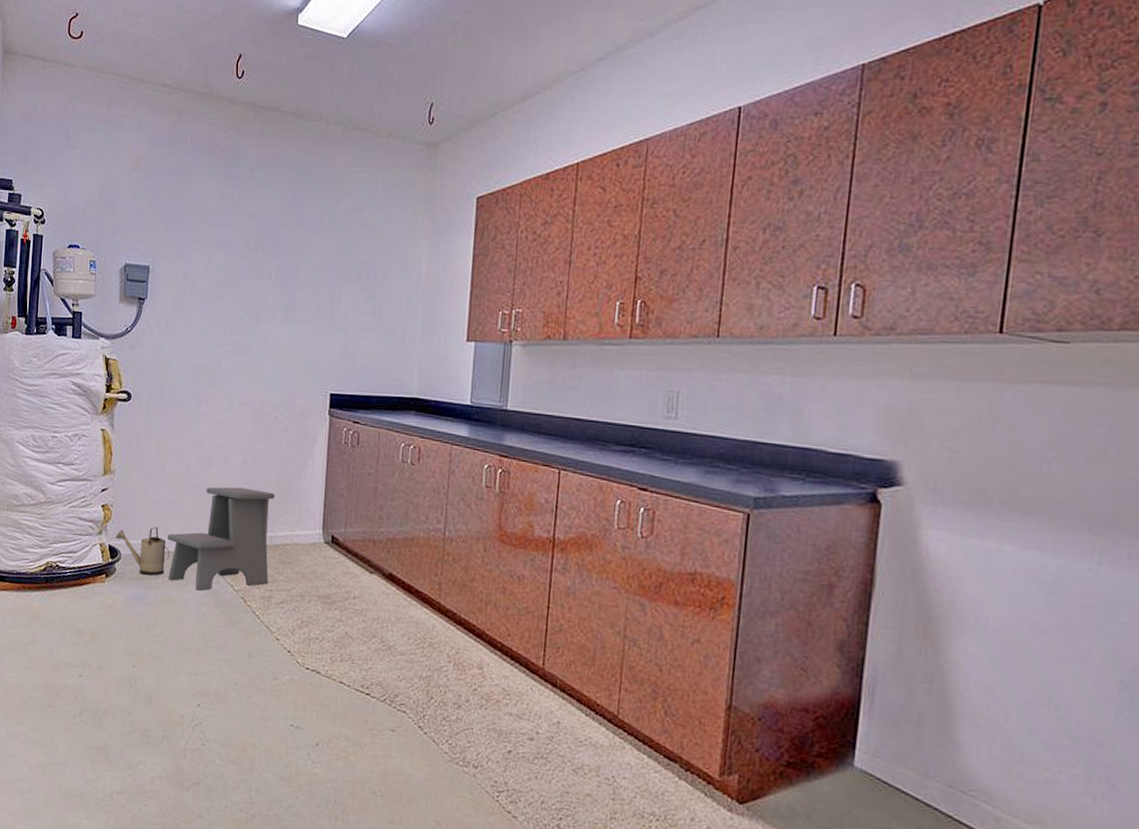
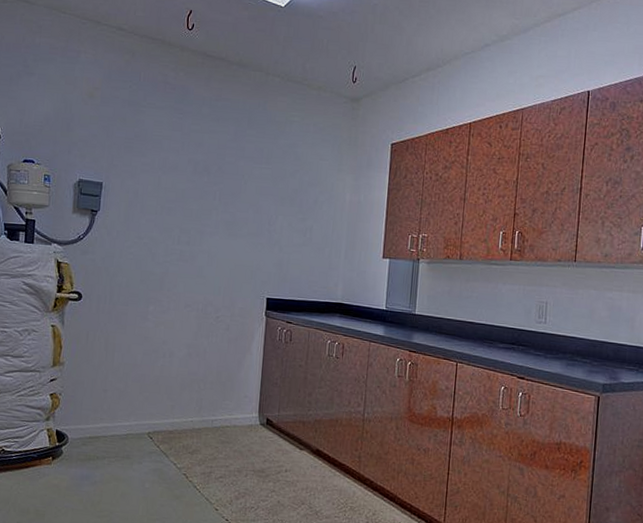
watering can: present [115,526,171,576] -> none [62,412,117,457]
step stool: present [167,487,275,591] -> none [113,377,216,469]

